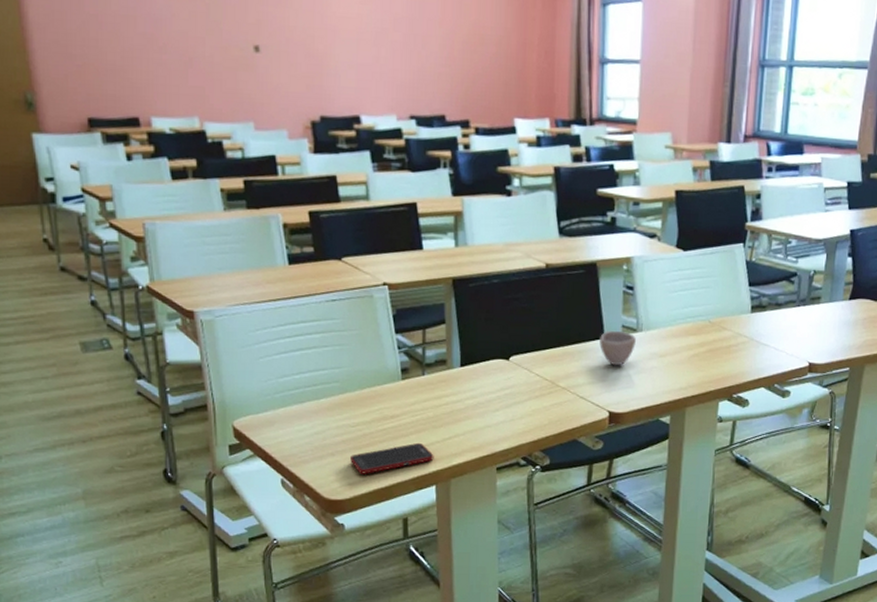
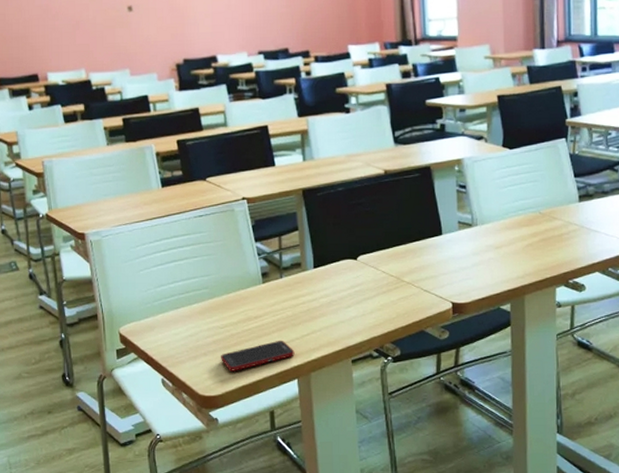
cup: present [599,330,636,366] -> none [438,226,472,260]

